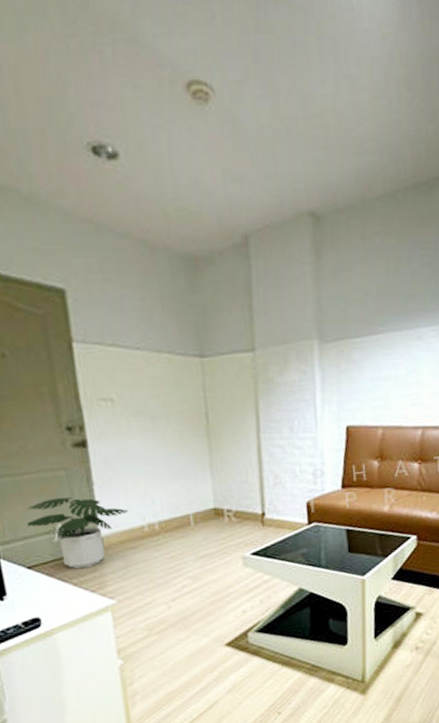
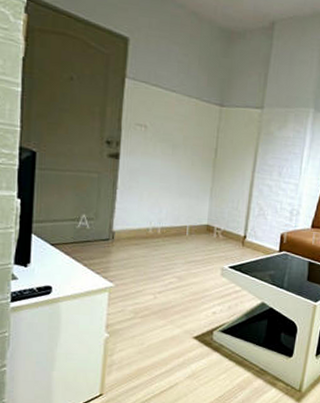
potted plant: present [26,497,128,569] -> none [59,194,140,253]

